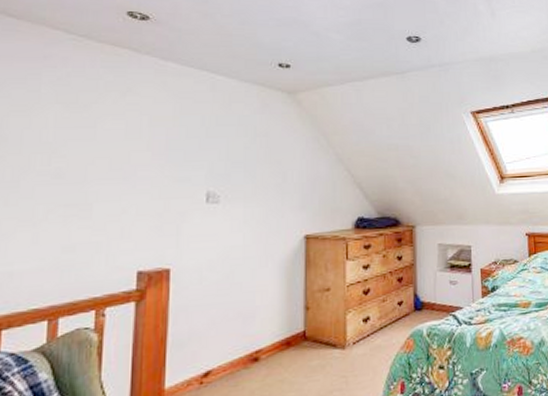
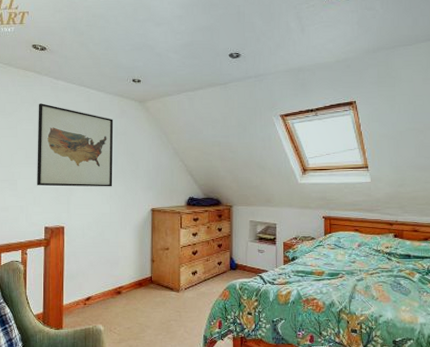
wall art: none [127,92,250,211] -> present [37,103,114,187]

